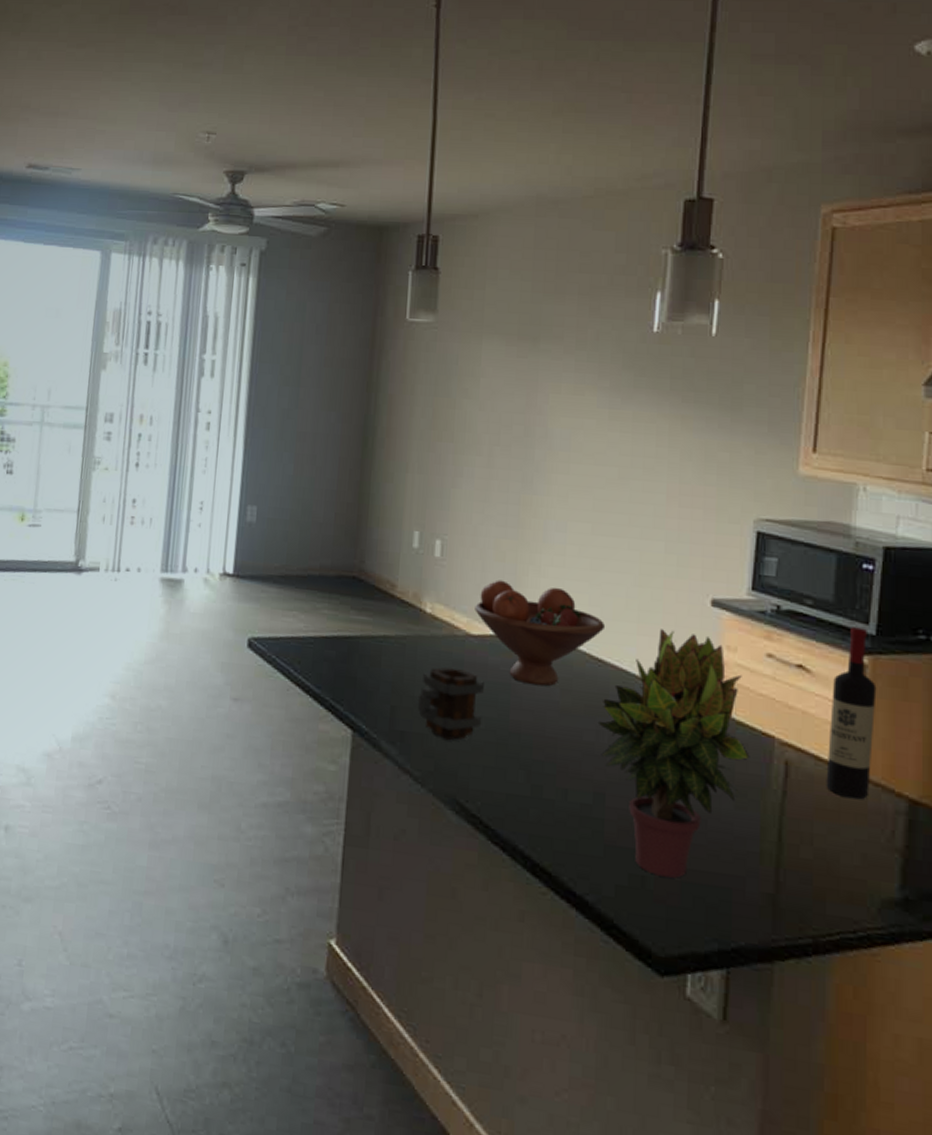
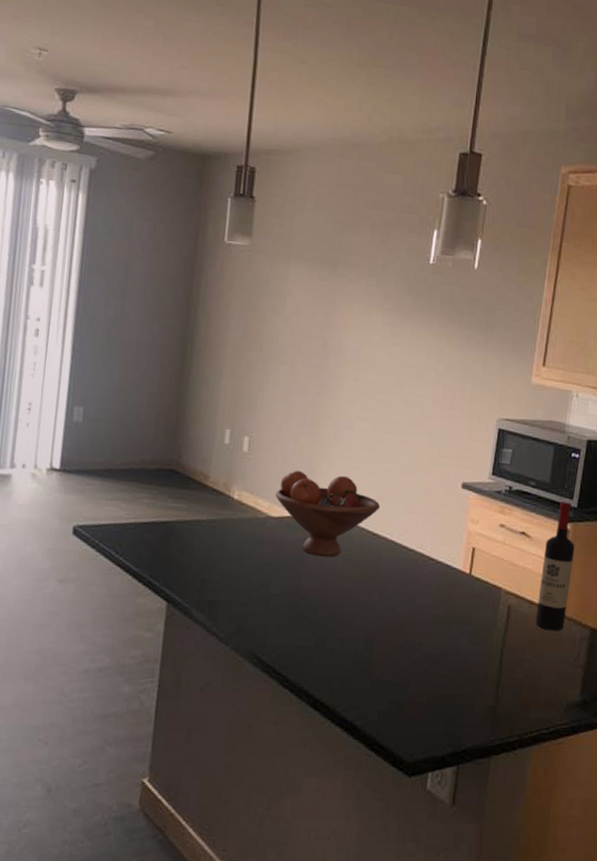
mug: present [417,667,484,741] -> none [224,544,281,606]
potted plant: present [597,629,750,878] -> none [370,507,483,701]

